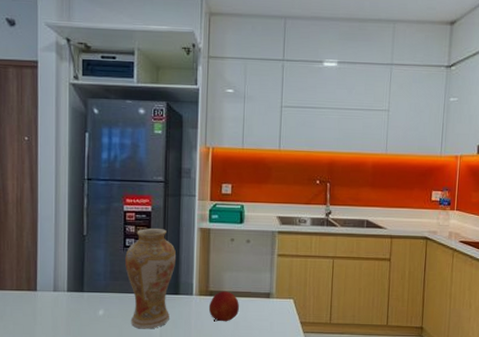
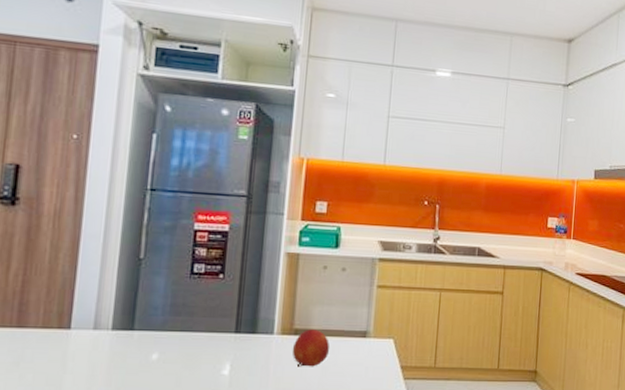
vase: present [125,228,177,329] -> none [190,251,256,377]

